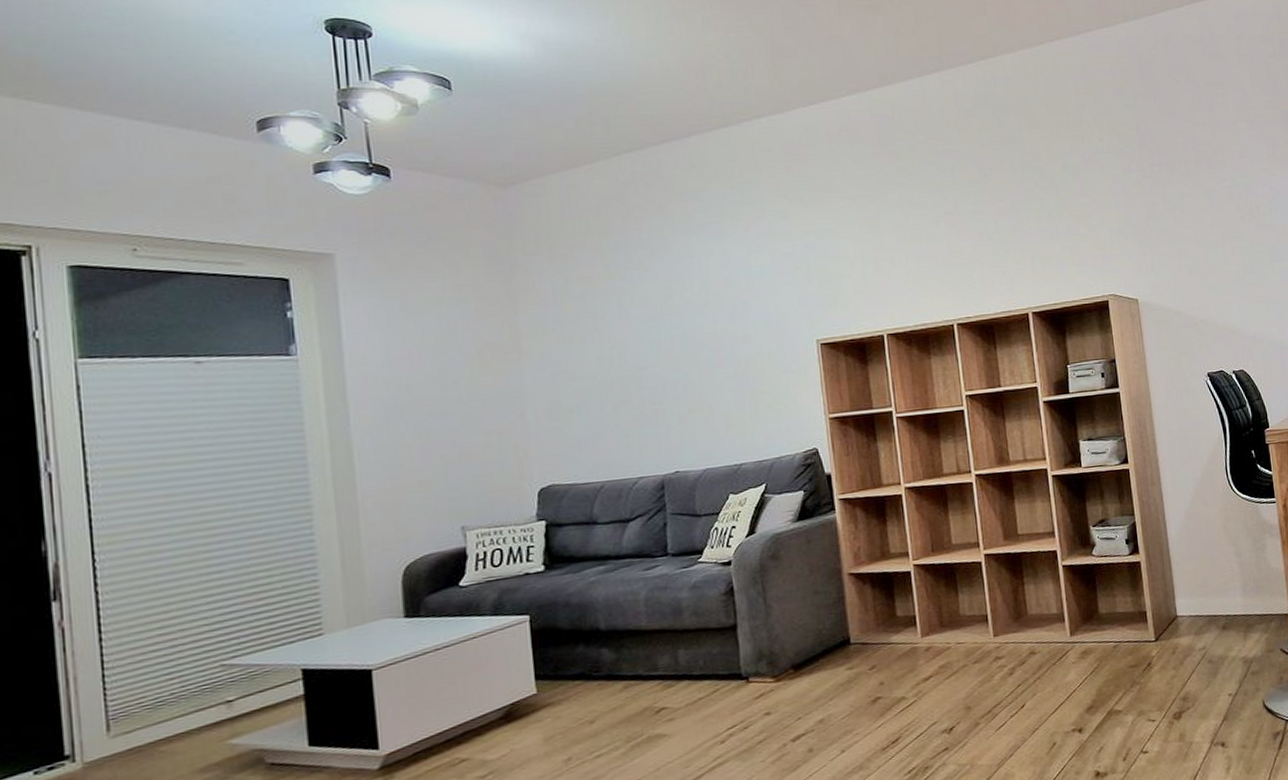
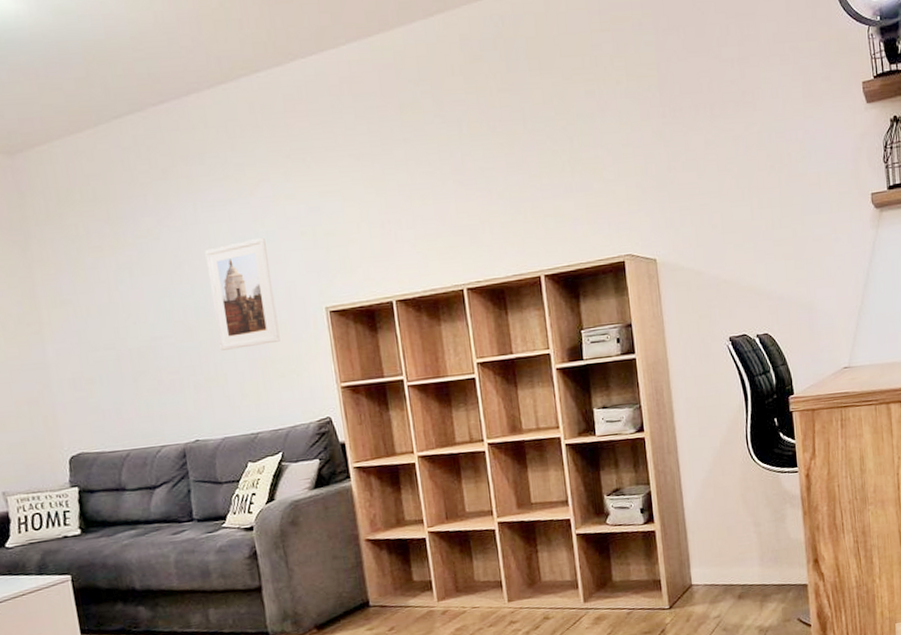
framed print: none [697,271,769,381] -> present [205,237,280,351]

